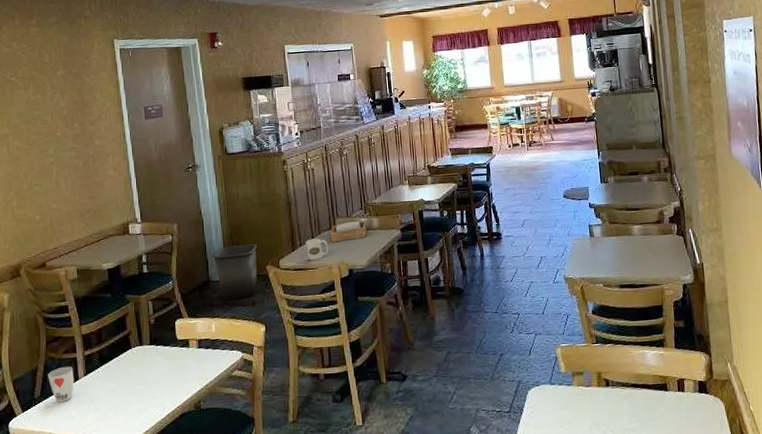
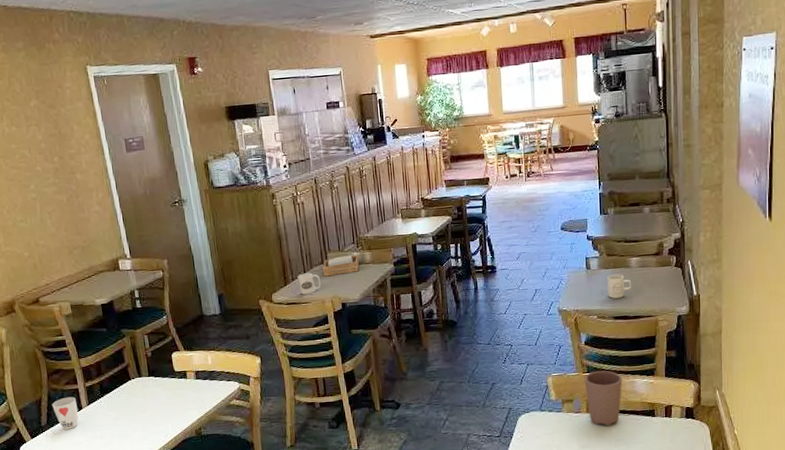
waste bin: present [212,244,258,301] -> none [204,279,252,334]
cup: none [593,341,633,401] -> present [584,370,623,426]
mug: none [610,242,636,267] -> present [606,274,632,299]

